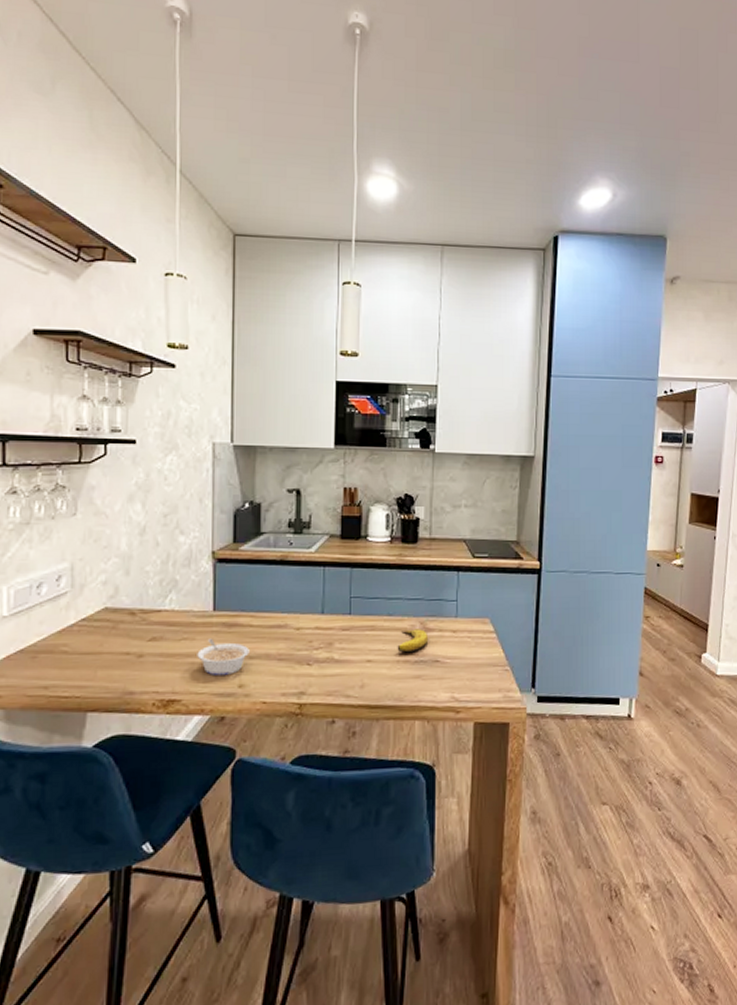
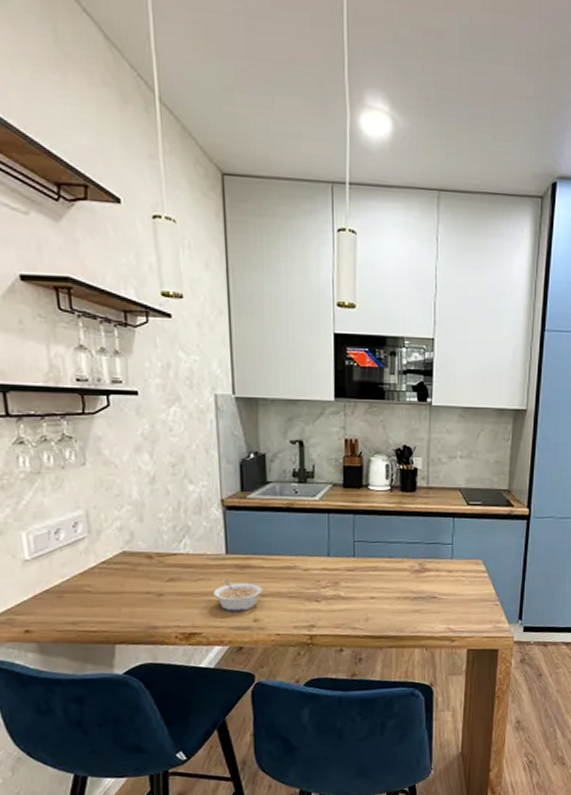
banana: present [397,629,429,653] -> none [398,569,427,590]

